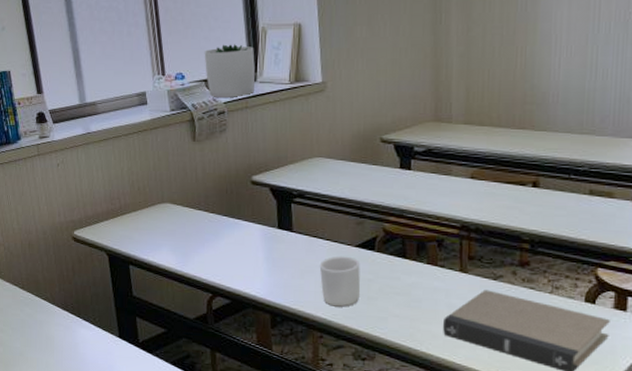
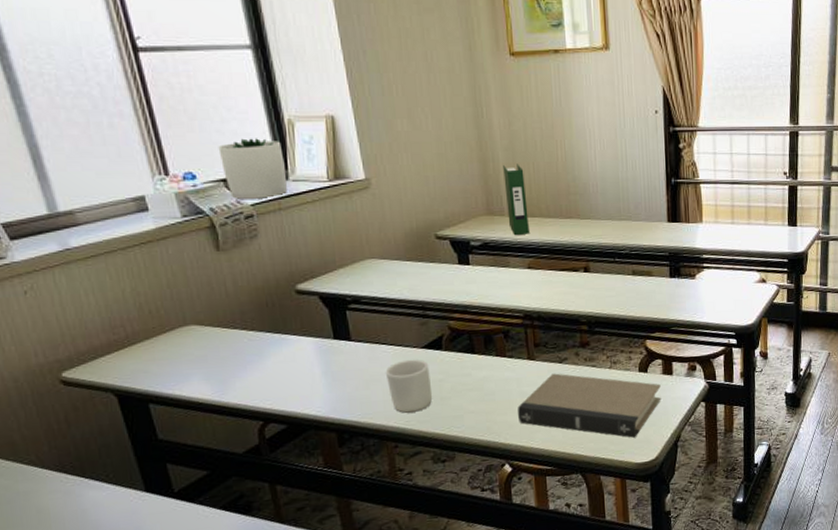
binder: none [455,70,478,144] -> present [503,164,529,236]

